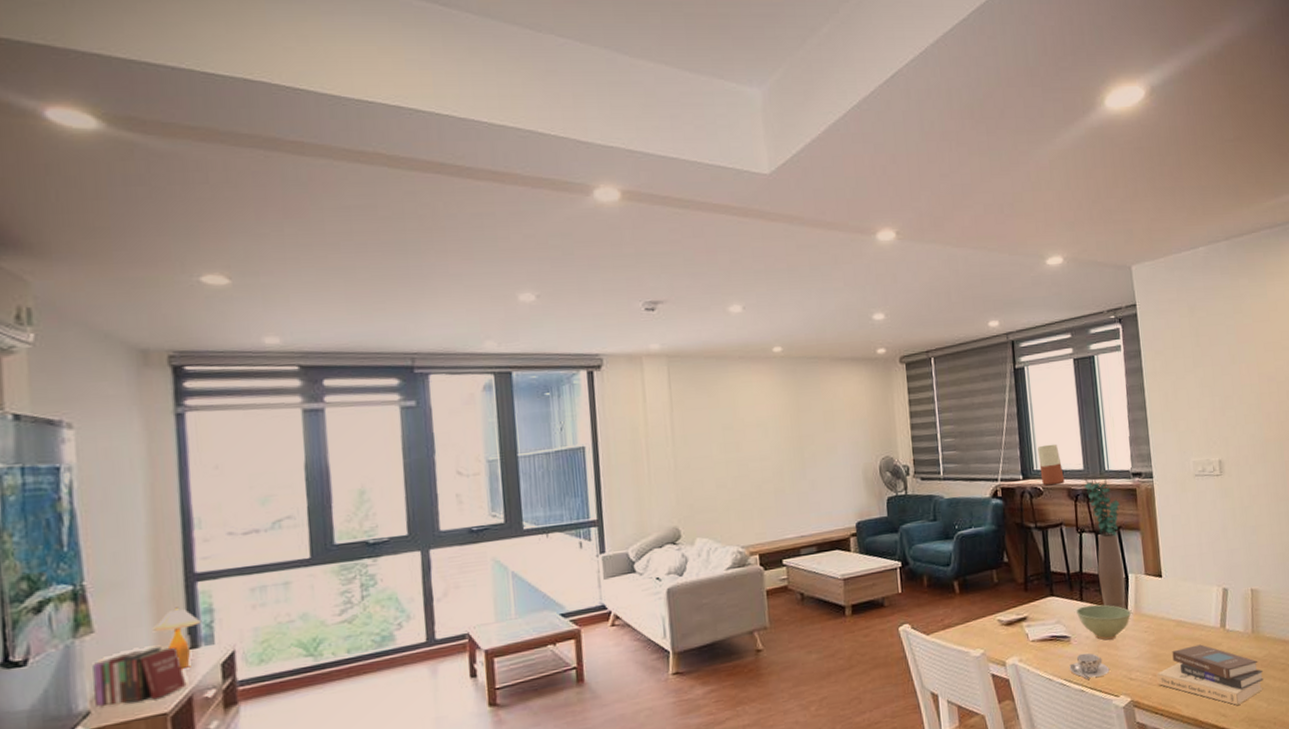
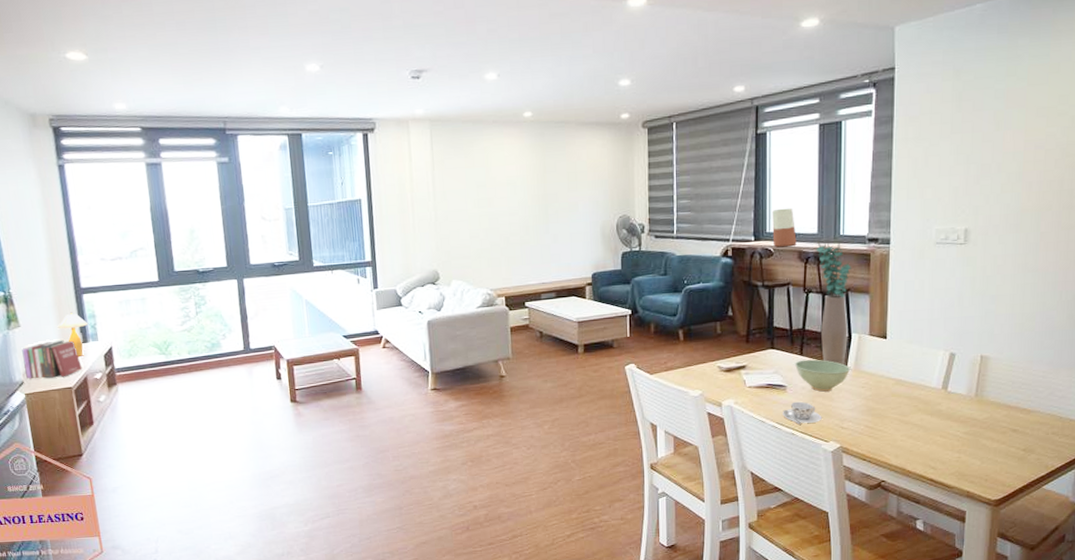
books: present [1156,644,1264,705] -> none [868,403,981,460]

